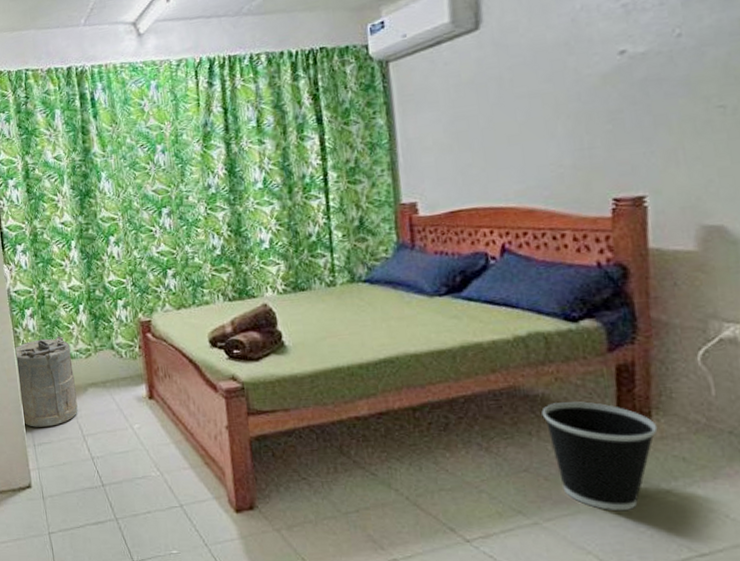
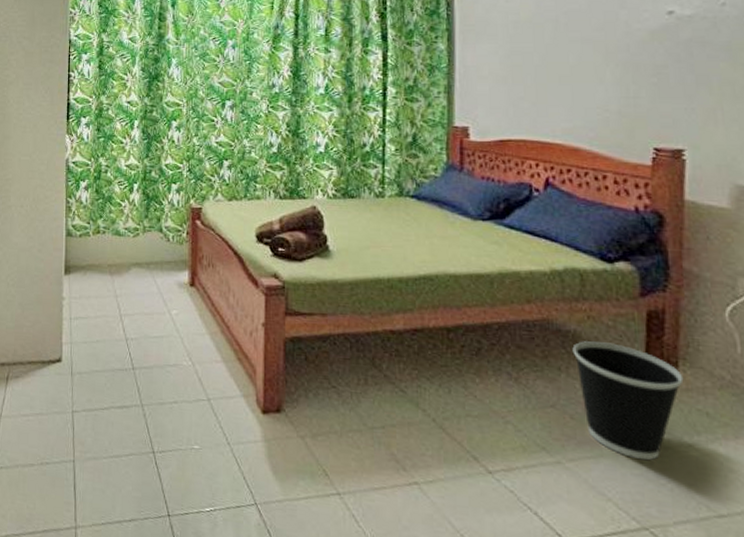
laundry hamper: present [15,336,78,427] -> none [64,212,120,302]

